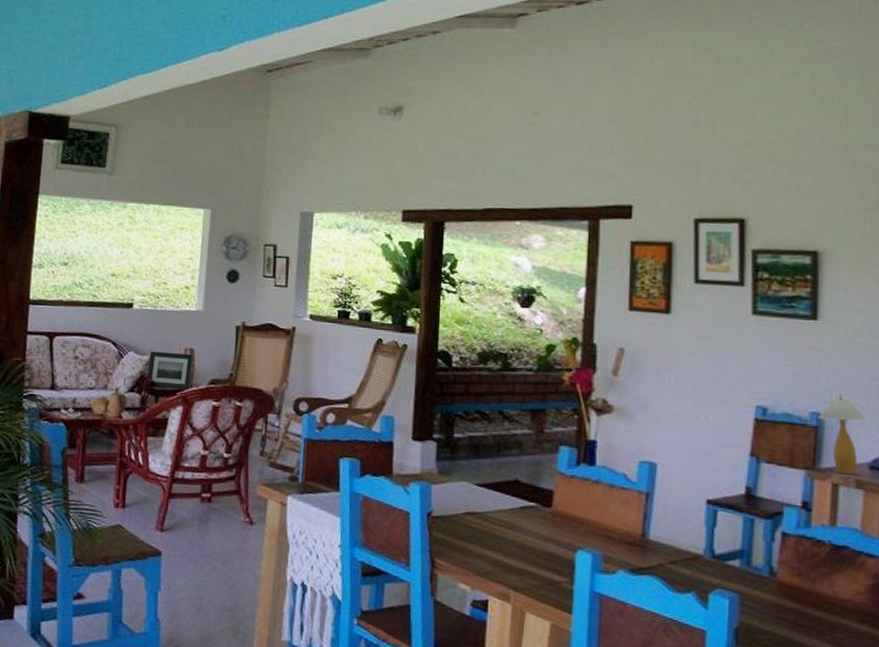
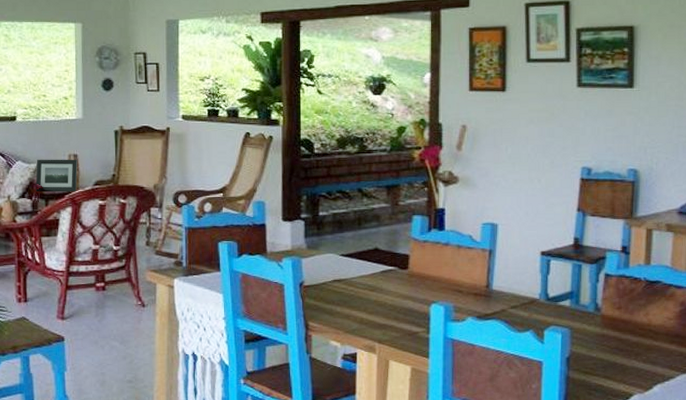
table lamp: present [818,392,867,475] -> none [634,150,676,221]

